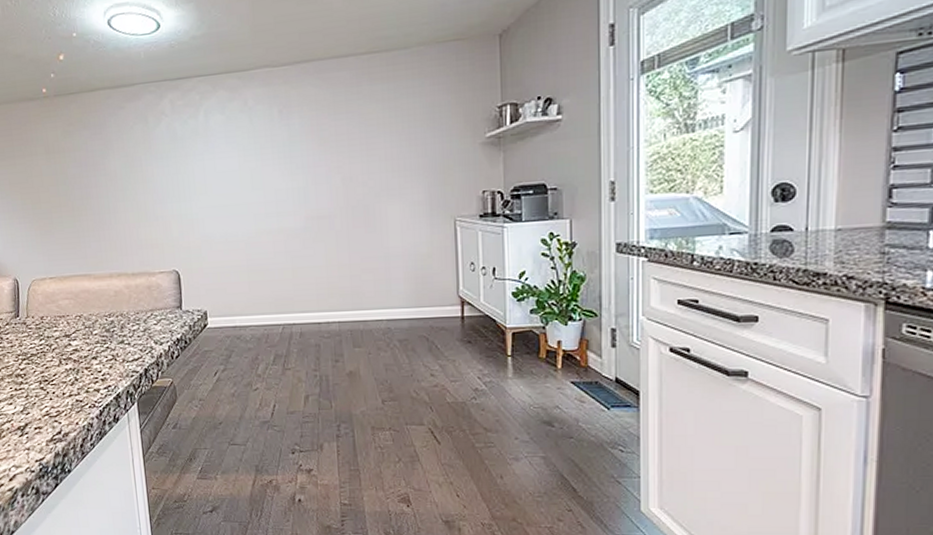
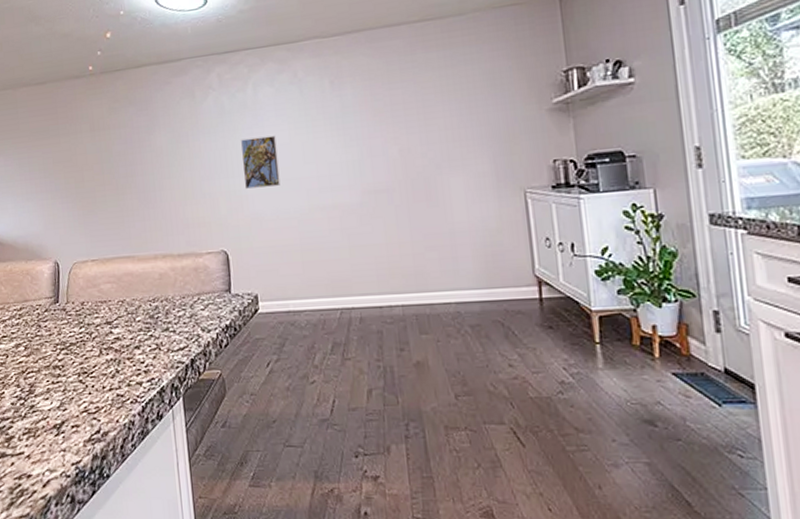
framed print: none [192,162,230,213] -> present [240,135,280,189]

